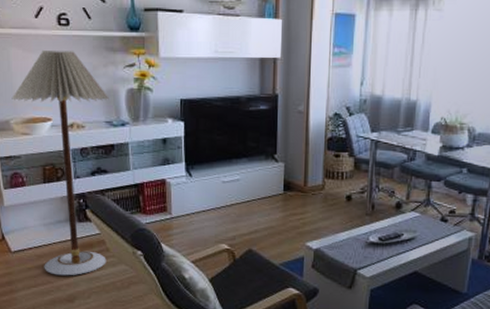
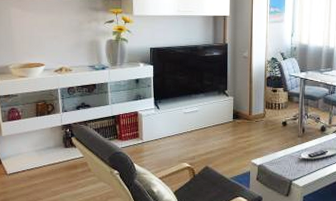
floor lamp: present [11,51,109,276] -> none [11,10,92,193]

